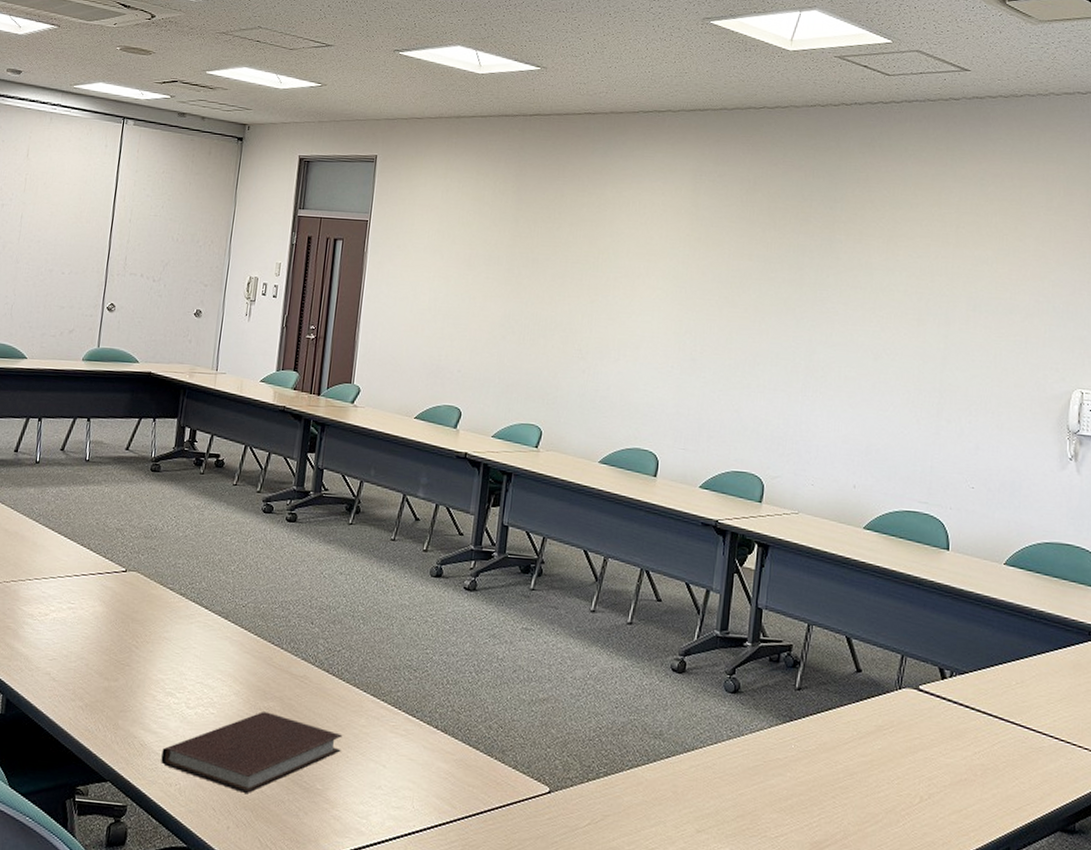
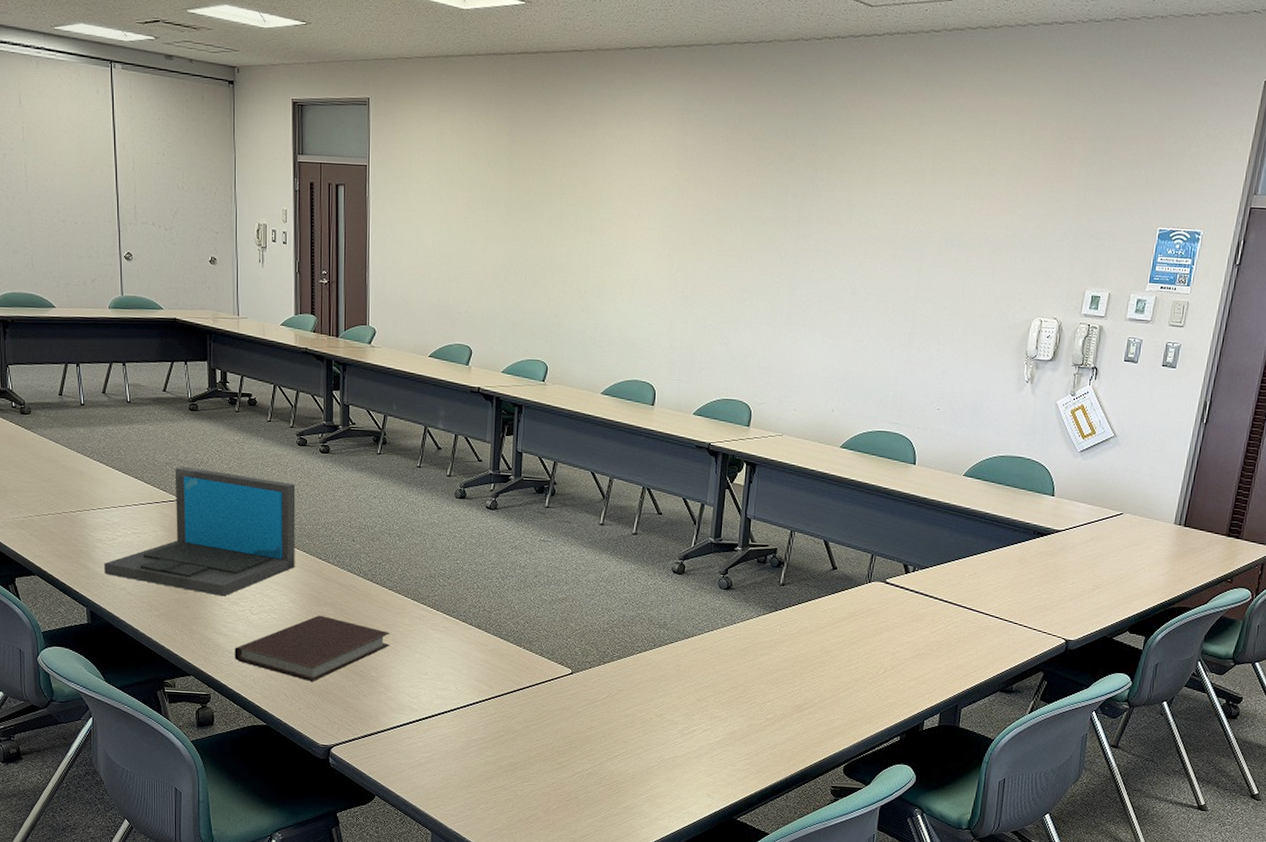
laptop: none [29,532,255,686] -> present [104,466,296,596]

